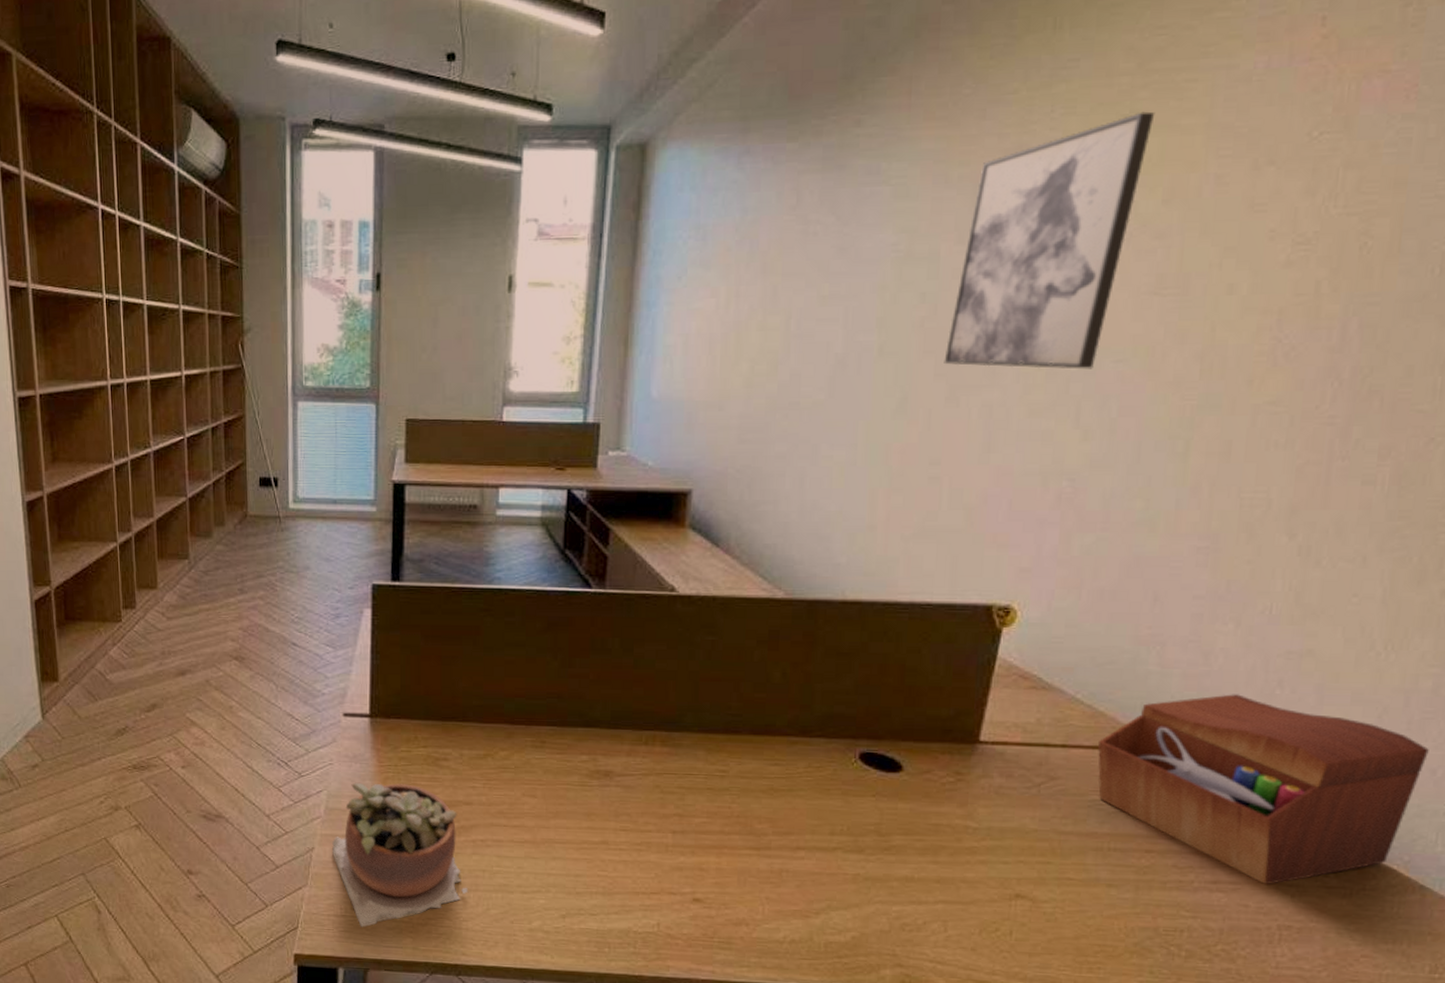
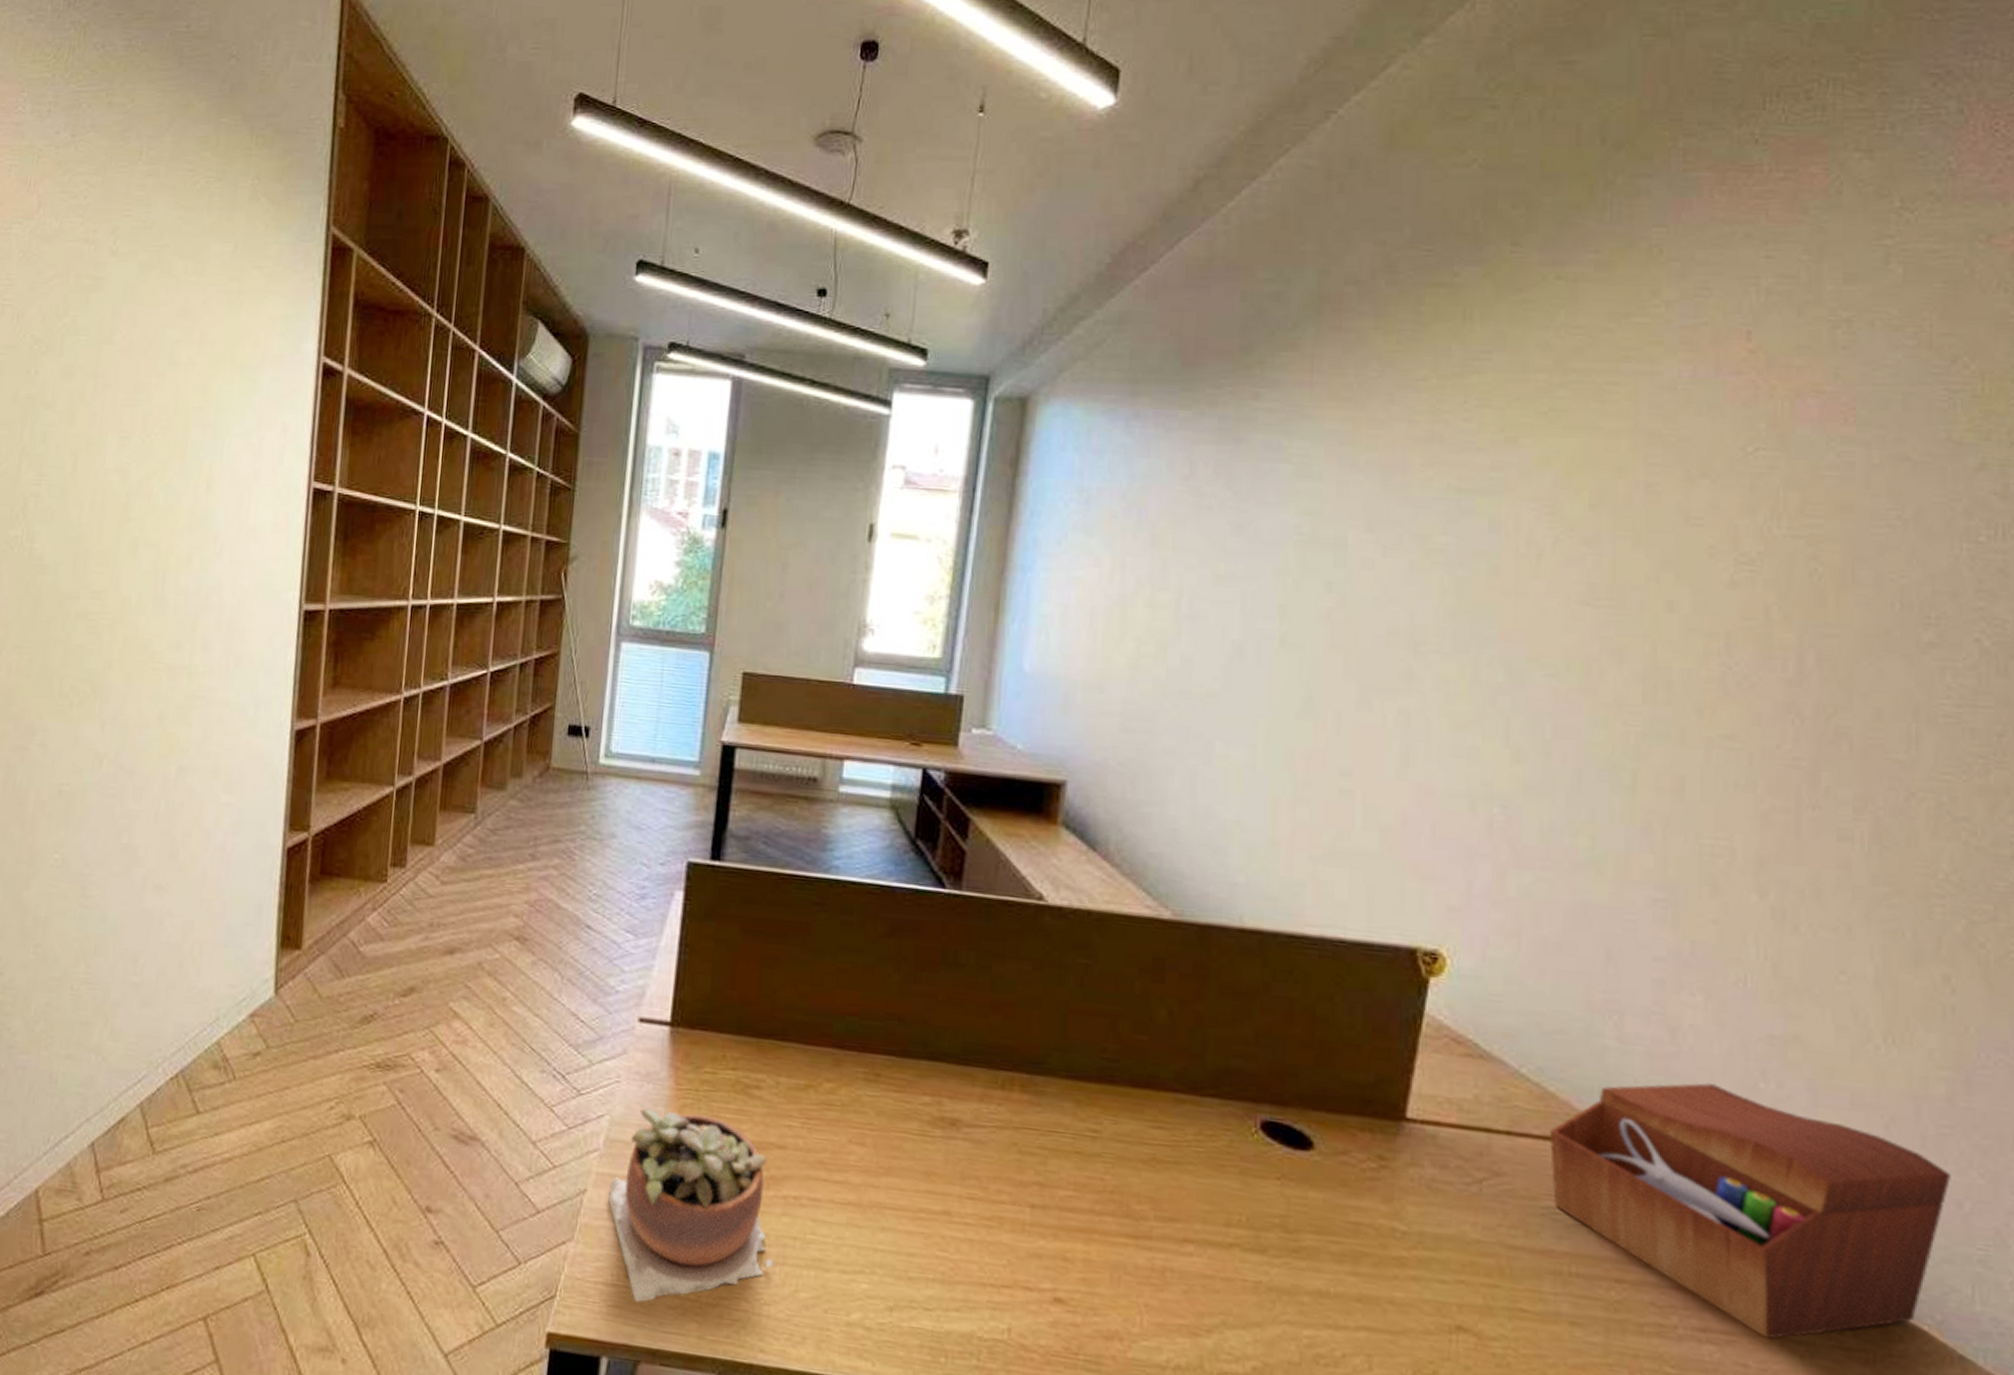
wall art: present [944,111,1155,369] -> none [1354,410,1576,682]

